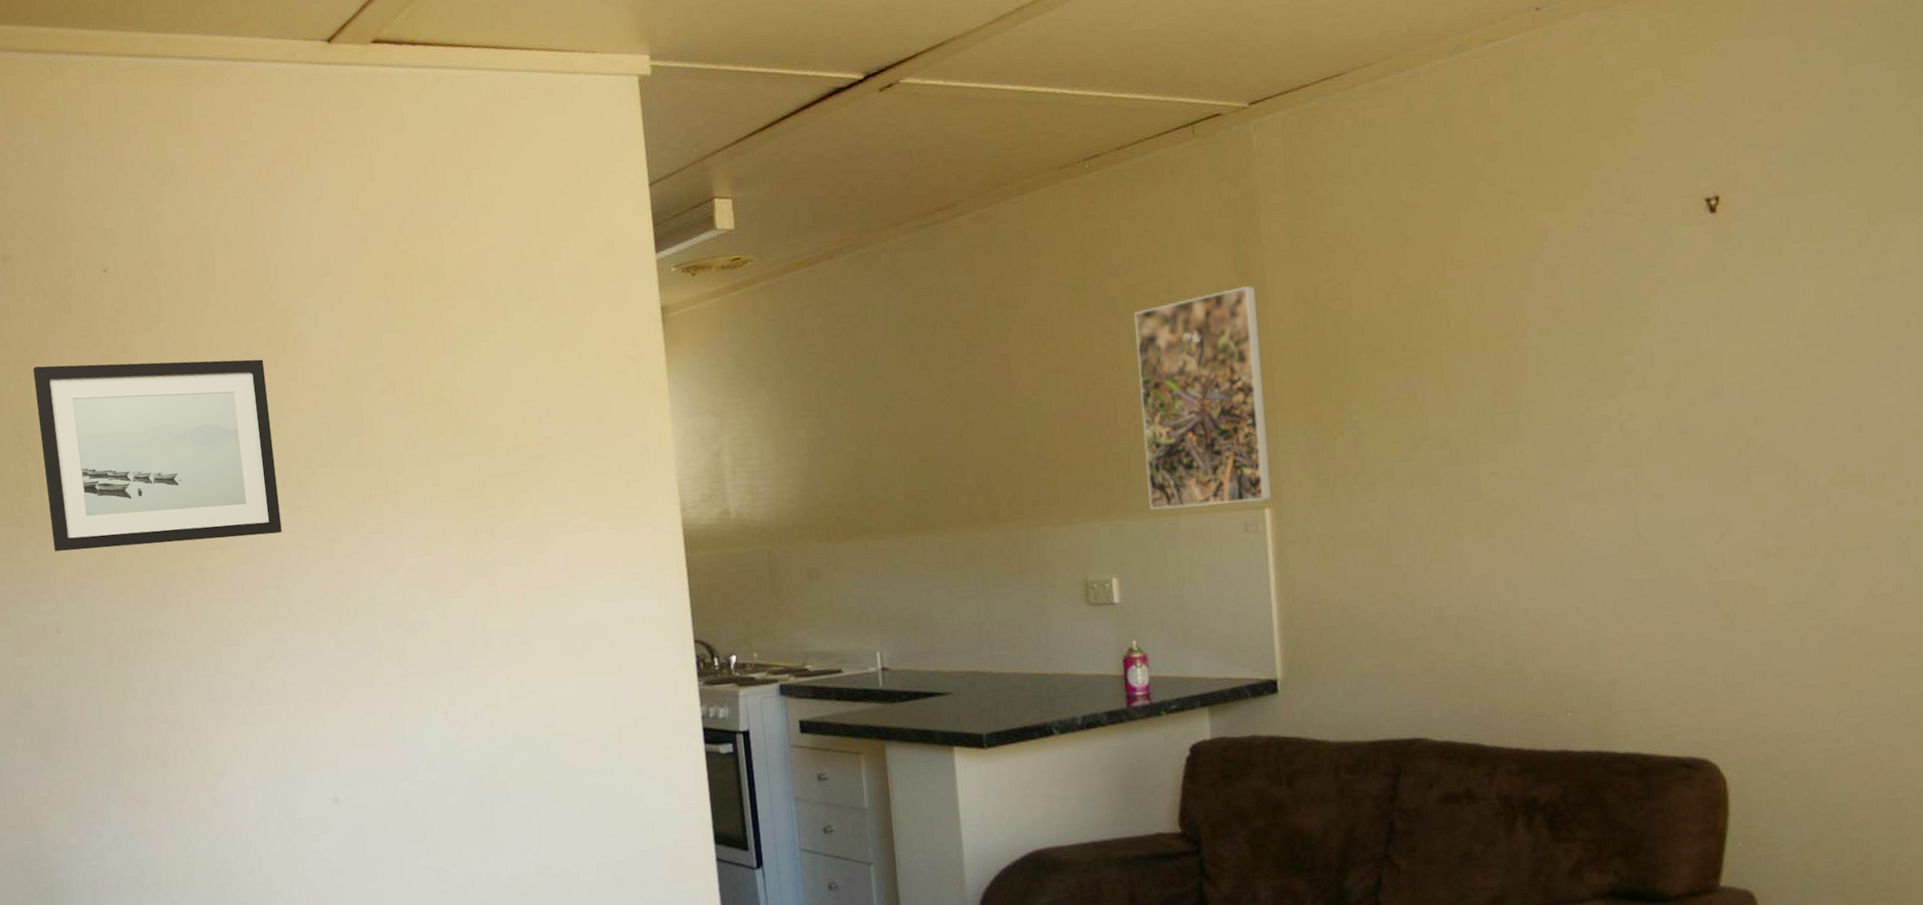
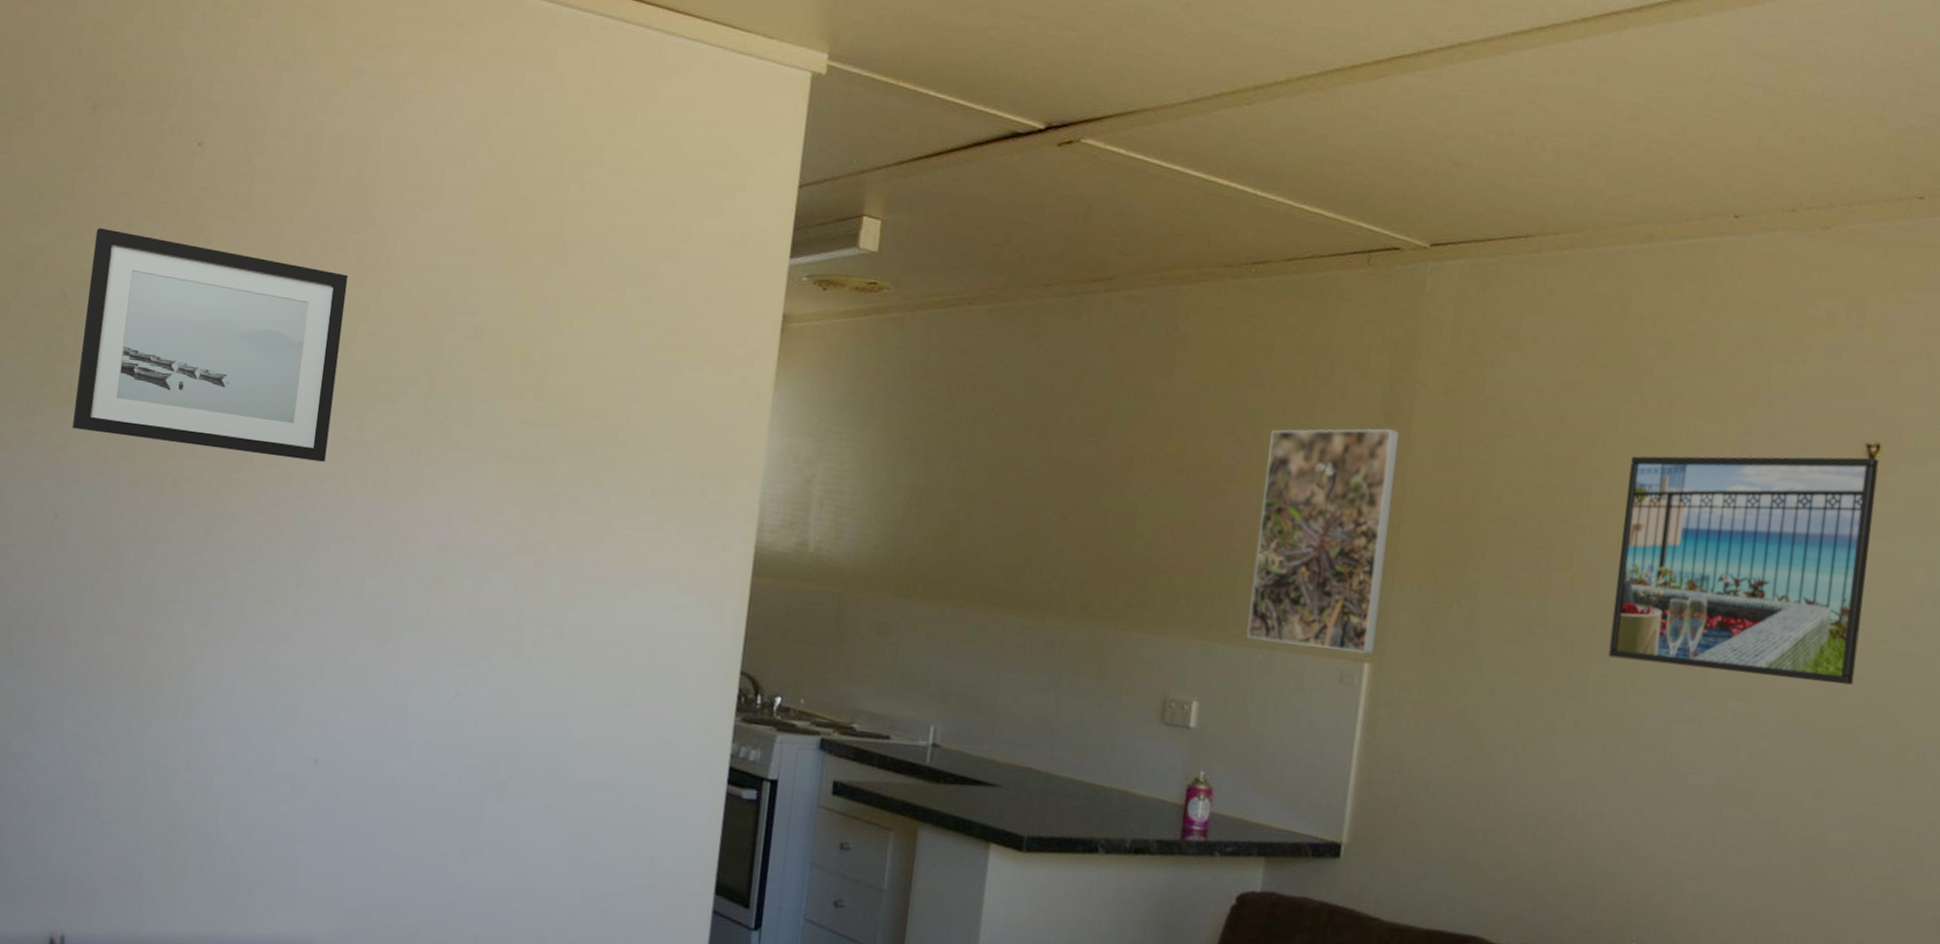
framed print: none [1480,210,1735,454] -> present [1608,455,1879,685]

